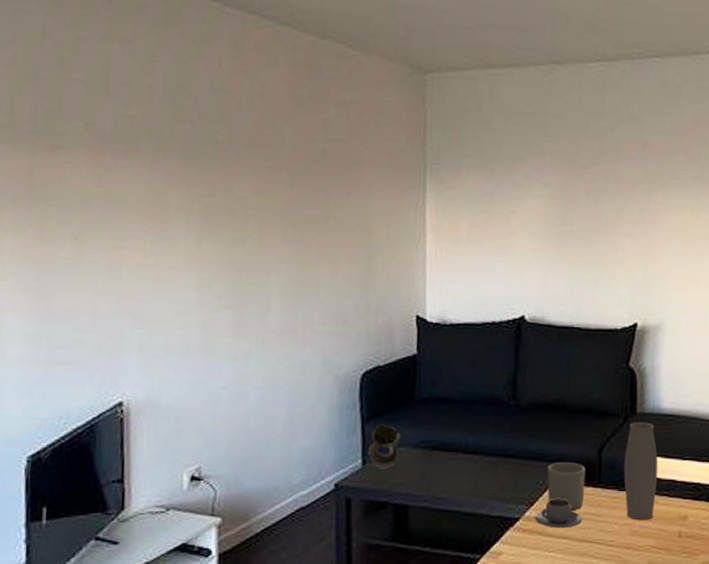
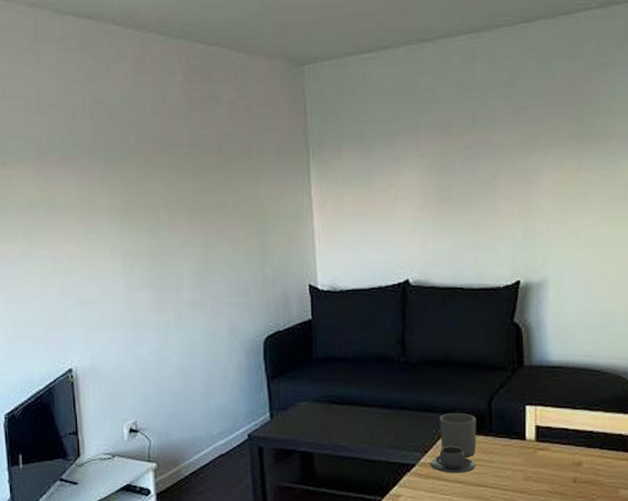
succulent plant: present [367,424,401,471] -> none [274,382,303,422]
vase: present [624,422,658,521] -> none [514,374,549,467]

